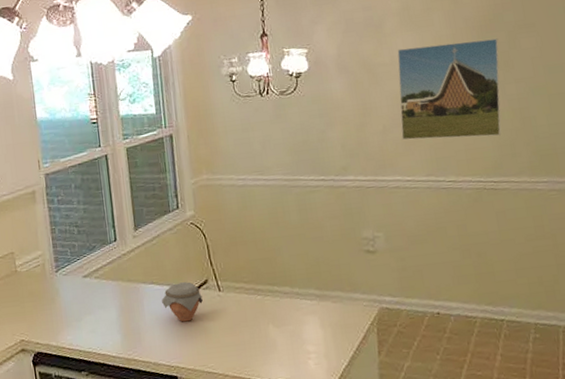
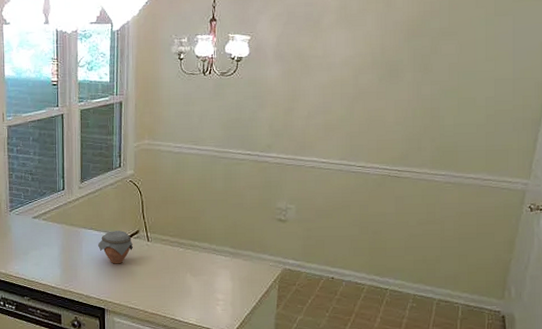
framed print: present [397,38,502,140] -> none [323,42,422,131]

